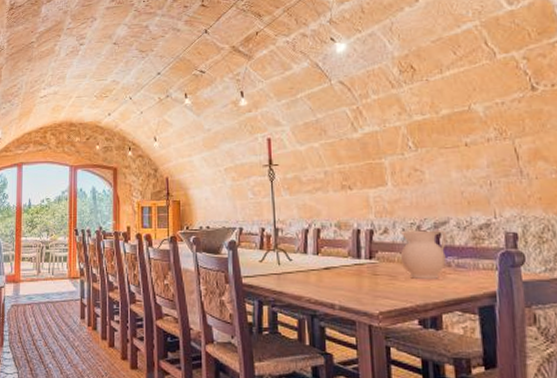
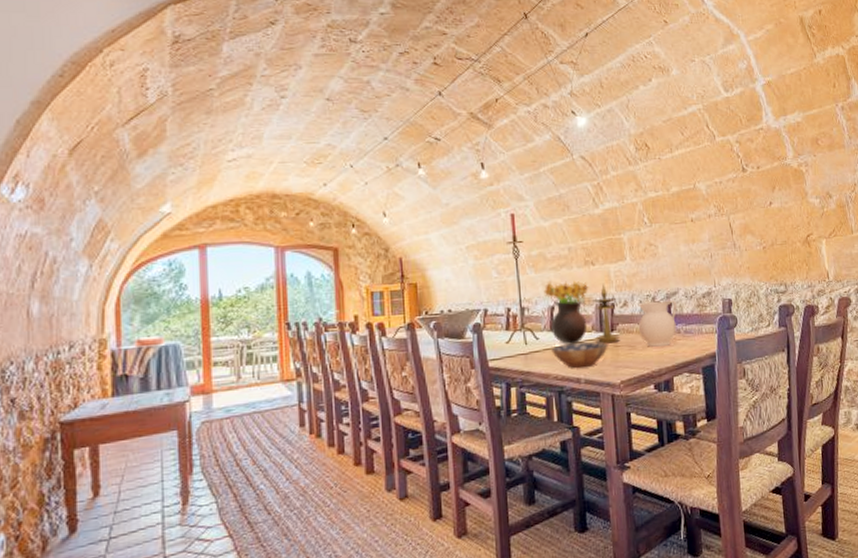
flower arrangement: none [298,204,346,268] -> present [543,280,589,344]
bowl: none [305,268,366,293] -> present [551,341,608,368]
candlestick: none [349,209,379,271] -> present [593,284,620,344]

